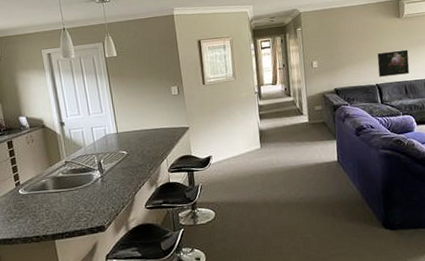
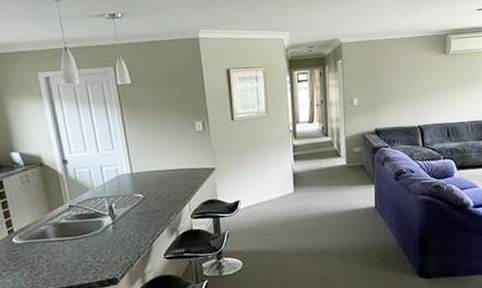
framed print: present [377,49,410,77] -> none [420,89,453,118]

